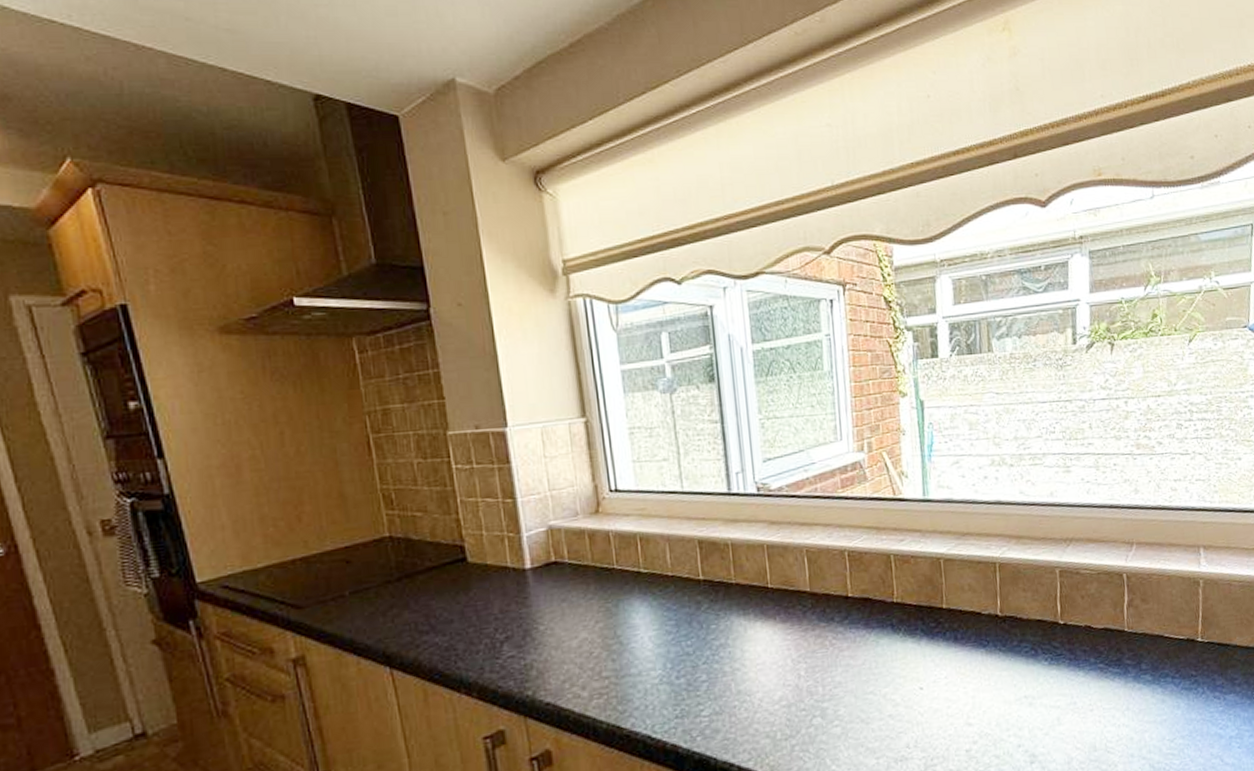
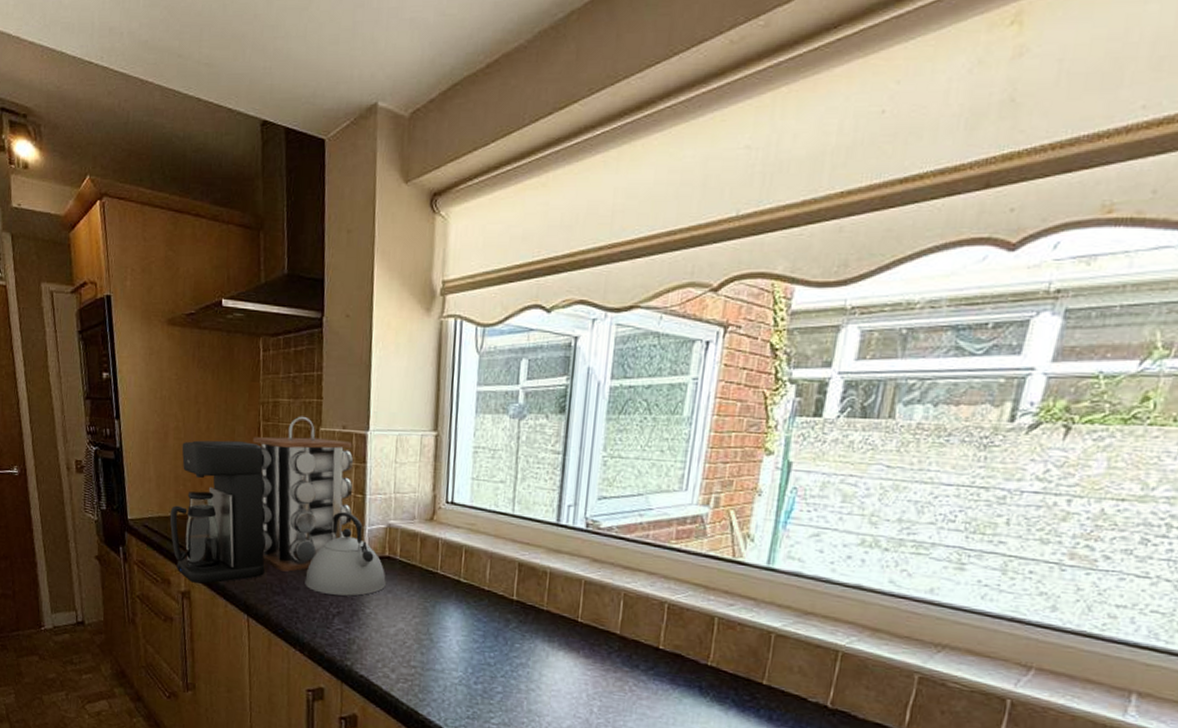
coffee maker: none [259,460,404,645] -> present [169,440,265,584]
spice rack: none [362,421,507,605] -> present [253,416,354,572]
kettle: none [458,521,558,621] -> present [305,512,386,596]

